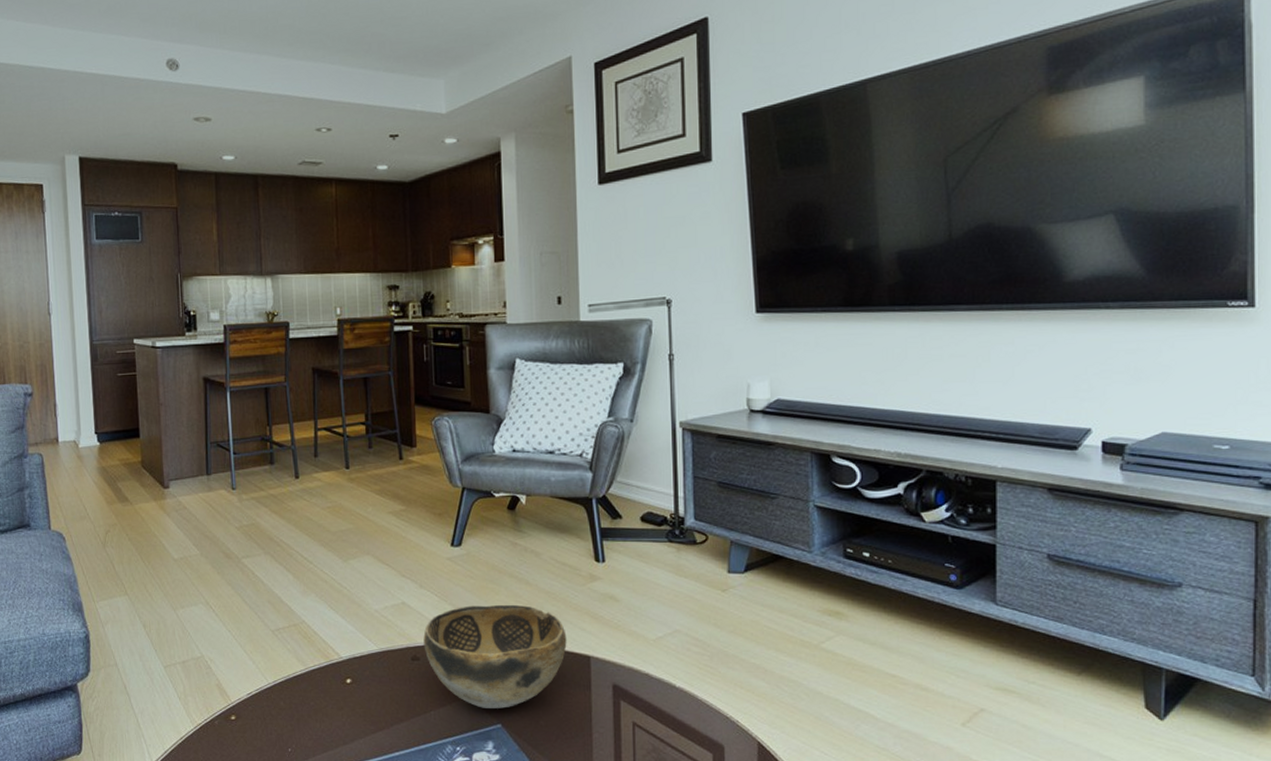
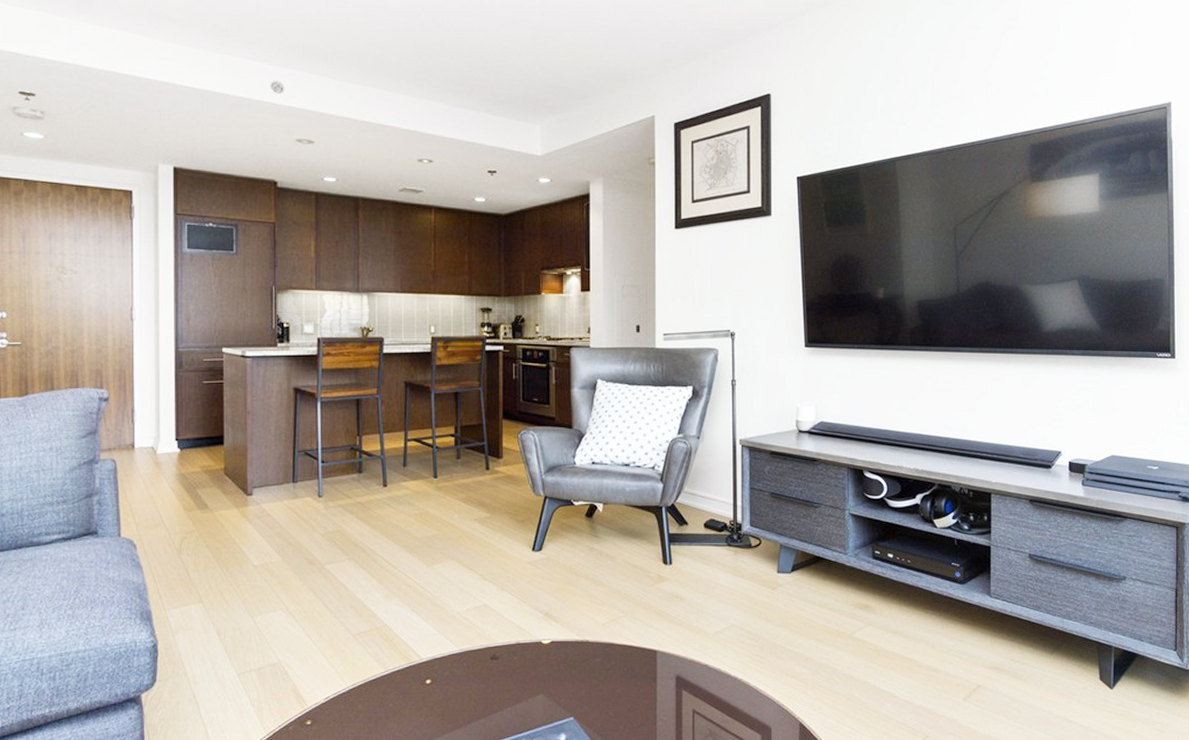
decorative bowl: present [423,604,567,709] -> none [503,604,636,703]

